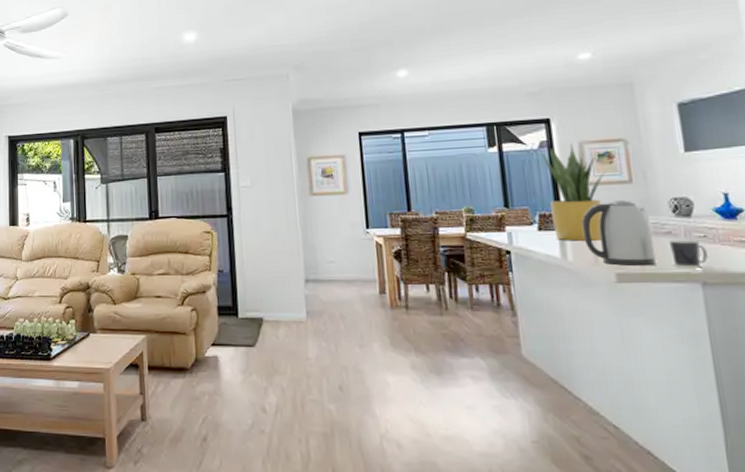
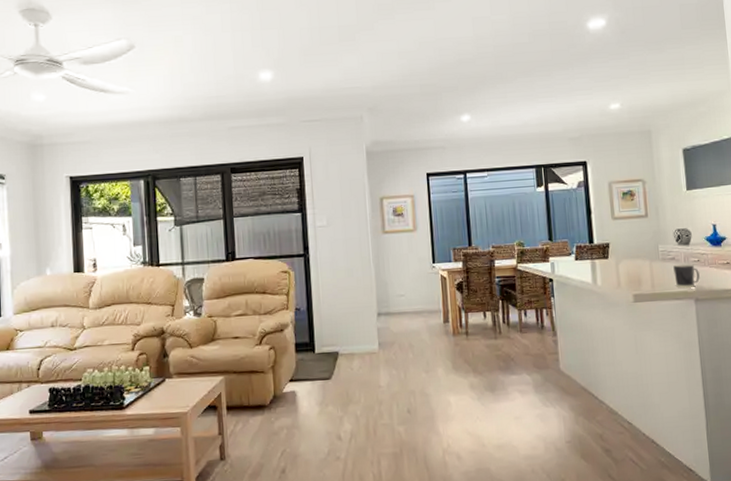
planter: present [539,143,606,241] -> none [578,183,628,269]
kettle: present [581,200,657,267] -> none [608,231,663,288]

